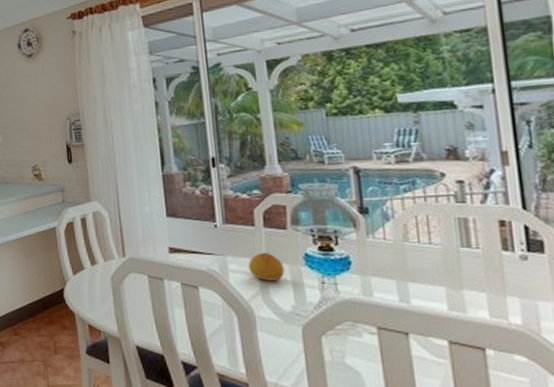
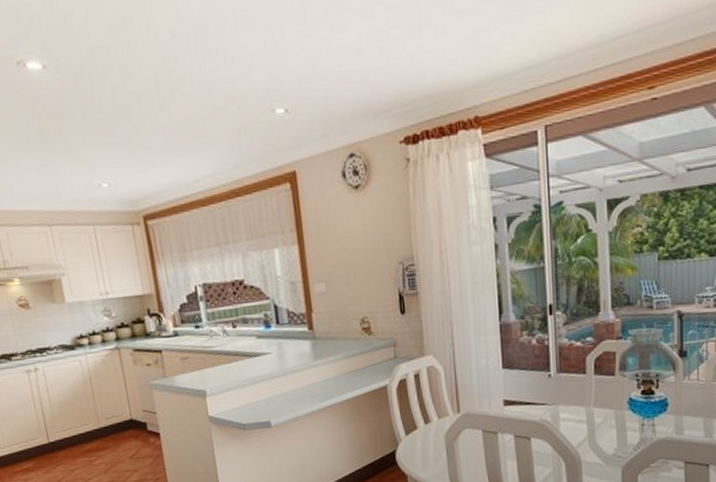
fruit: present [248,252,285,281] -> none [578,399,610,427]

